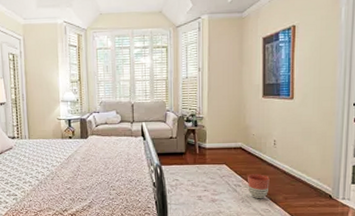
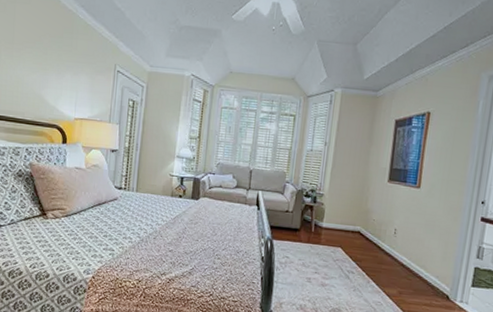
planter: present [248,174,270,199] -> none [361,261,386,290]

